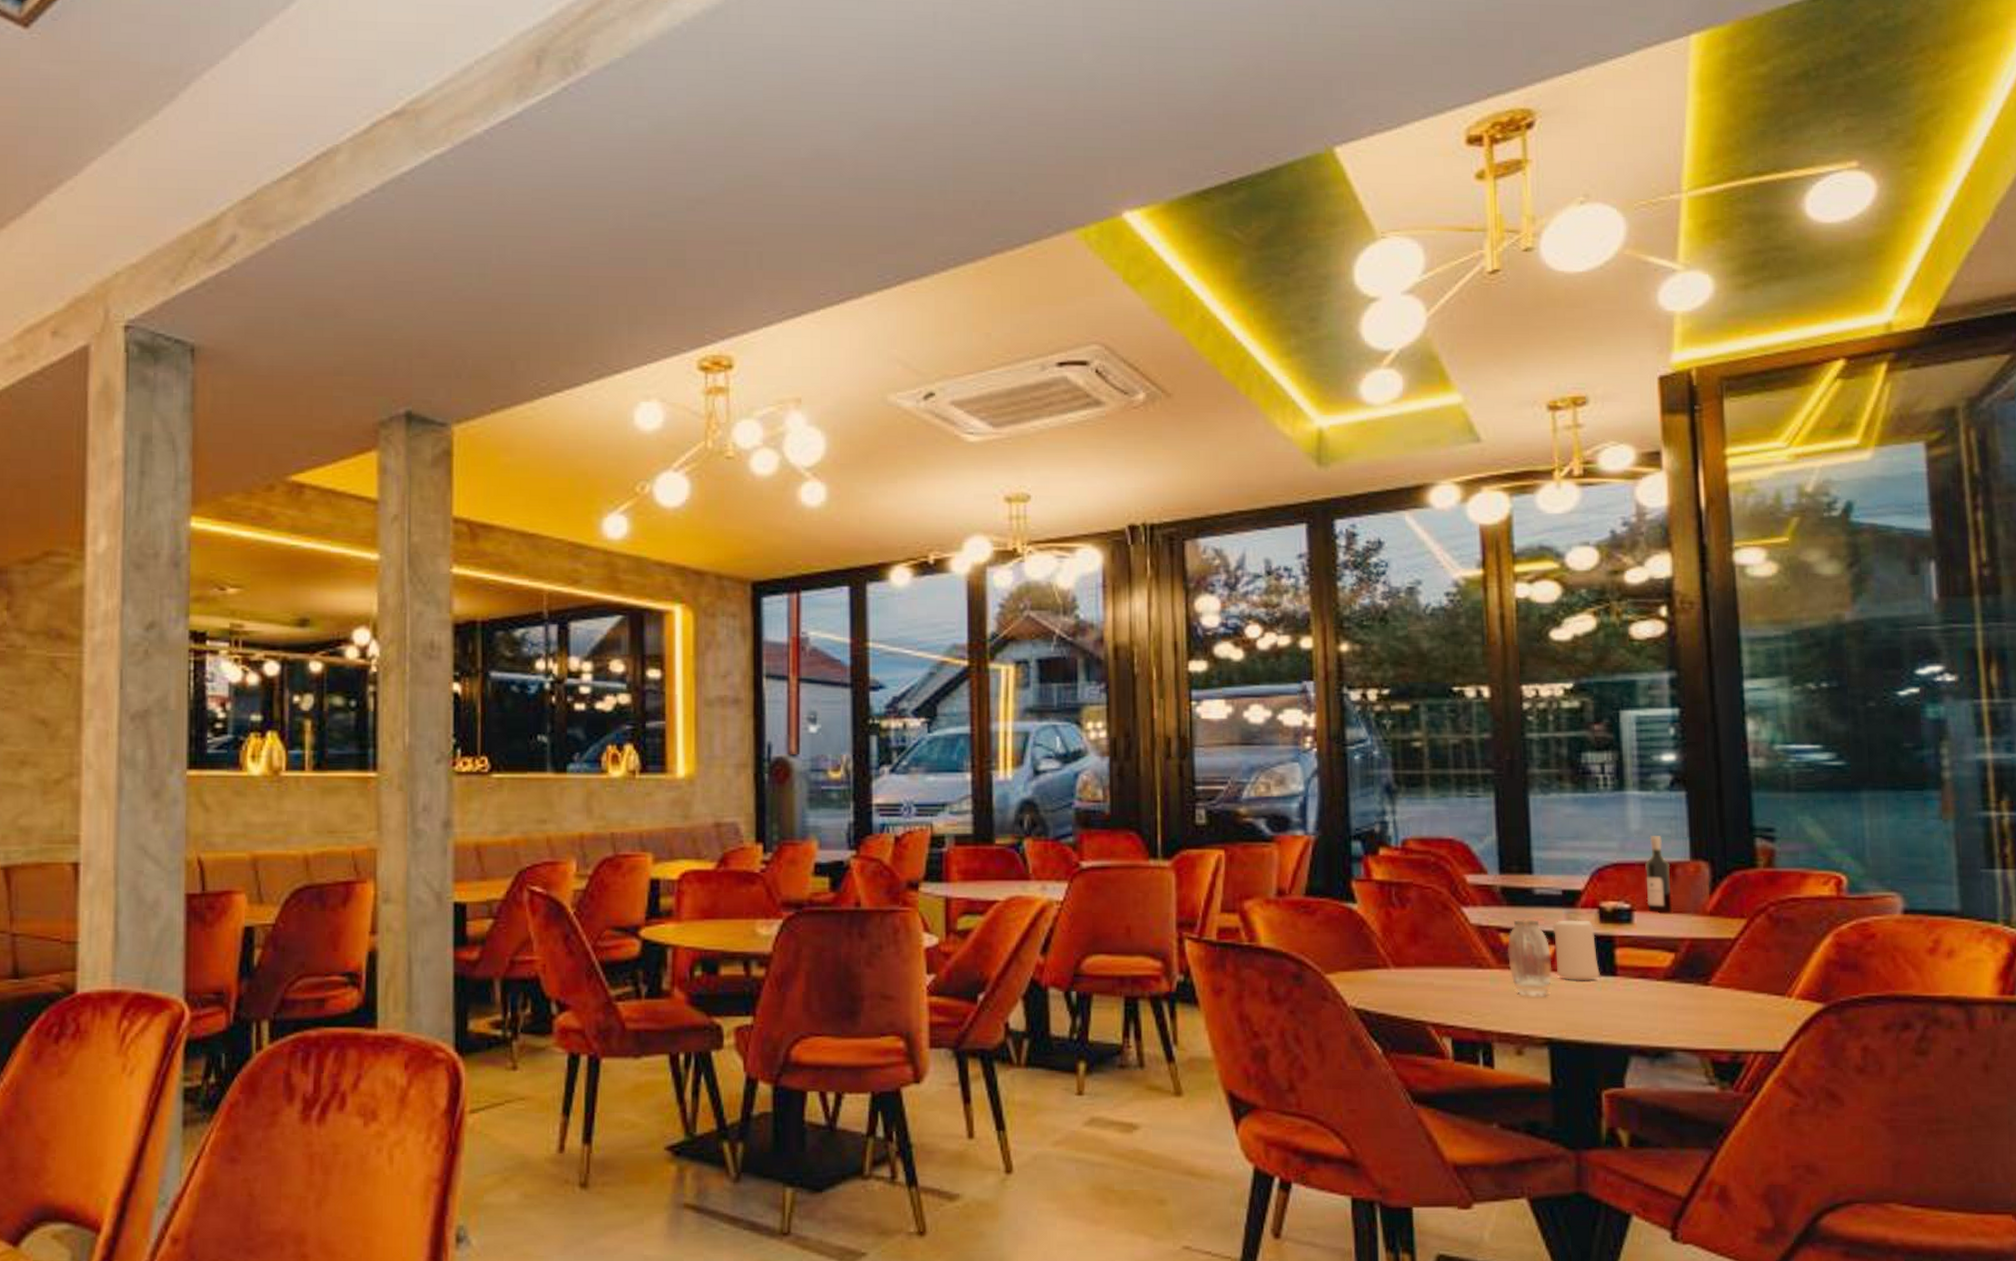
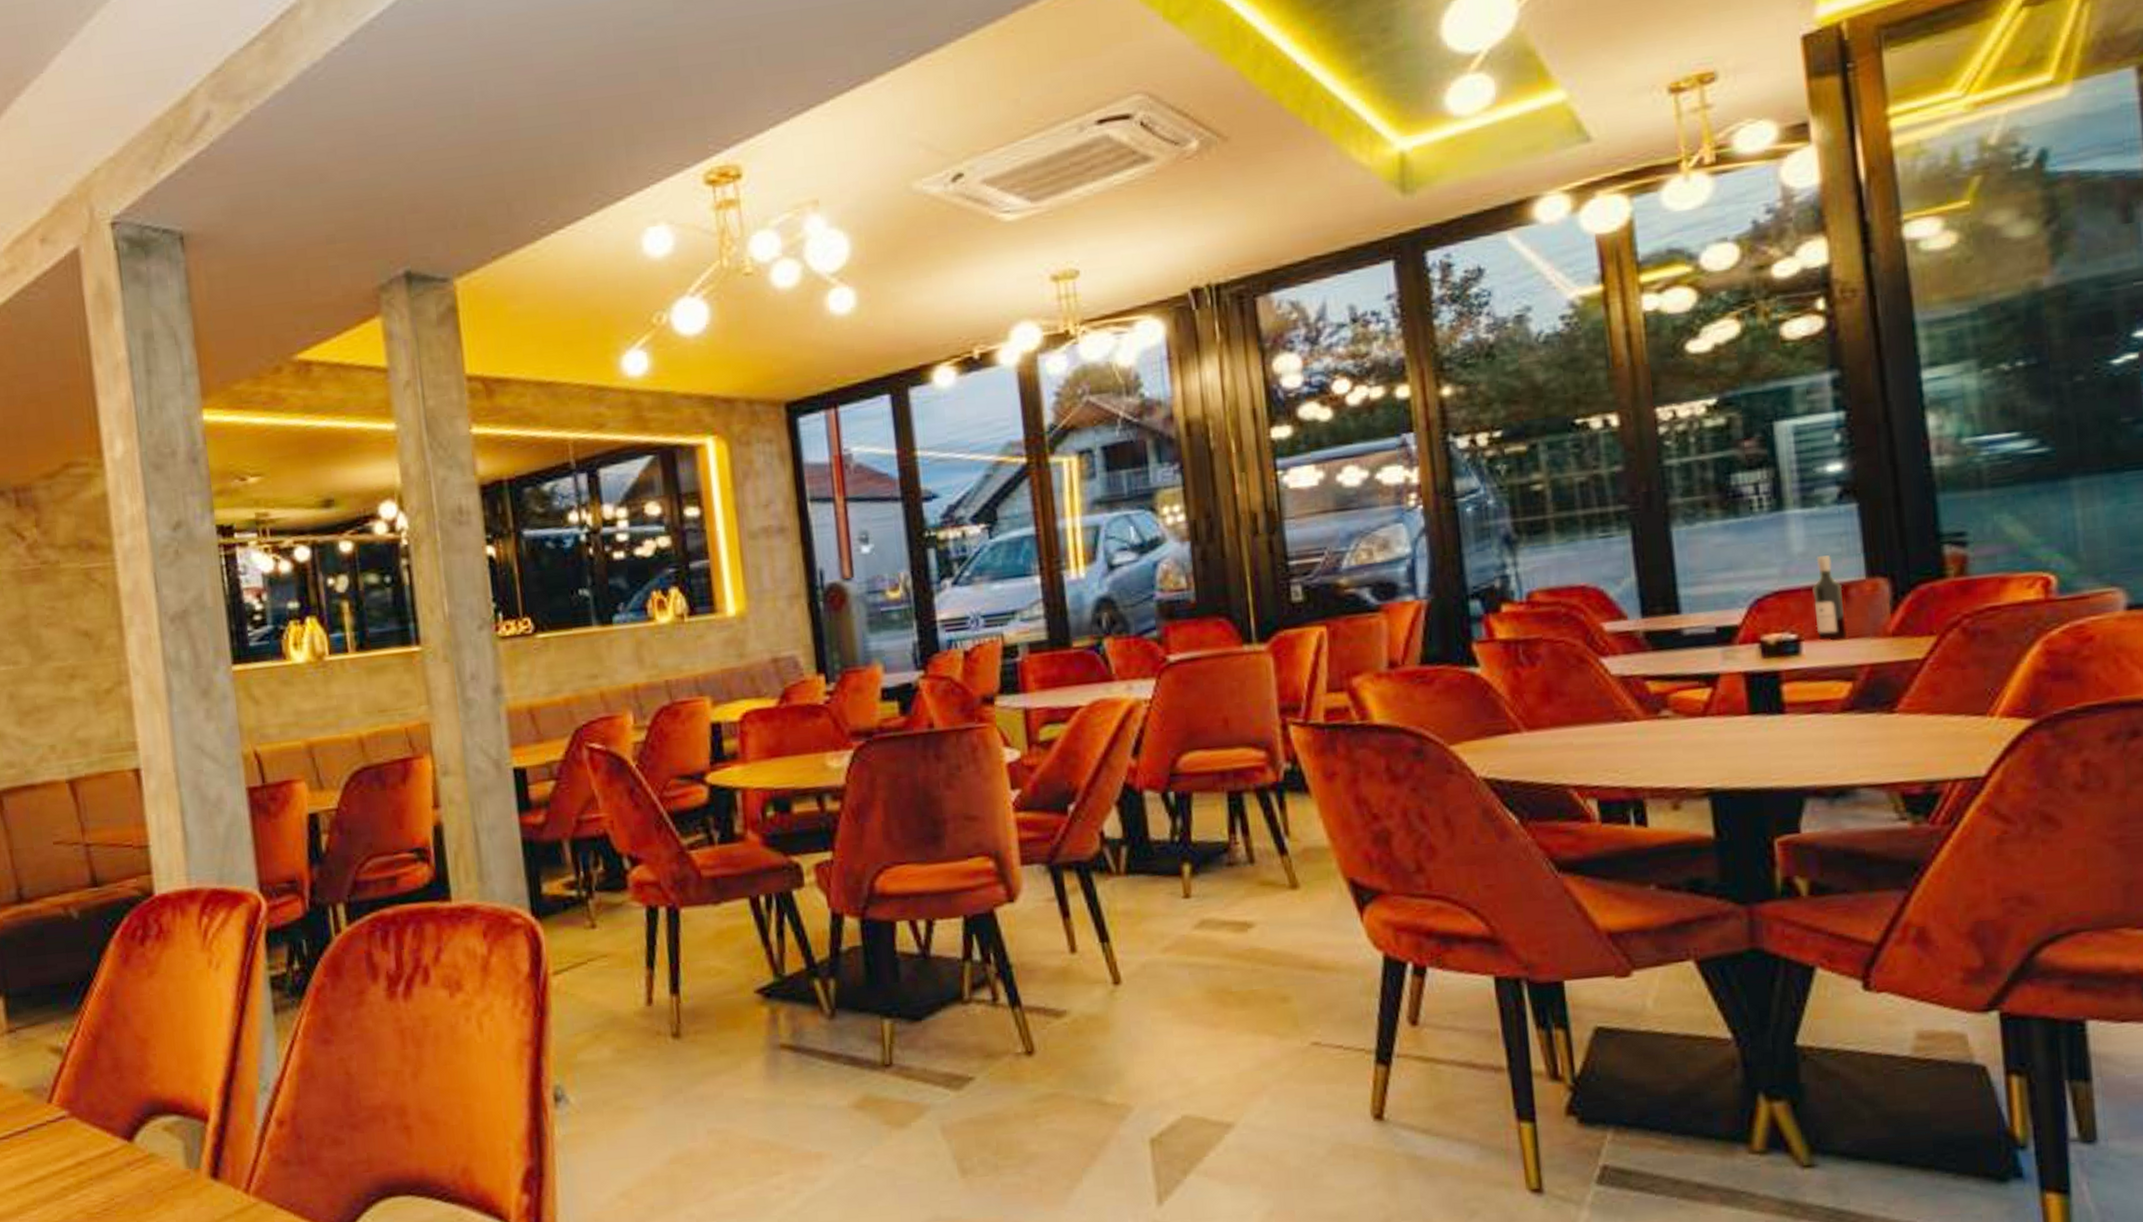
vase: present [1507,920,1552,998] -> none [1655,663,1709,748]
candle: present [1552,920,1600,981] -> none [1707,656,1766,724]

